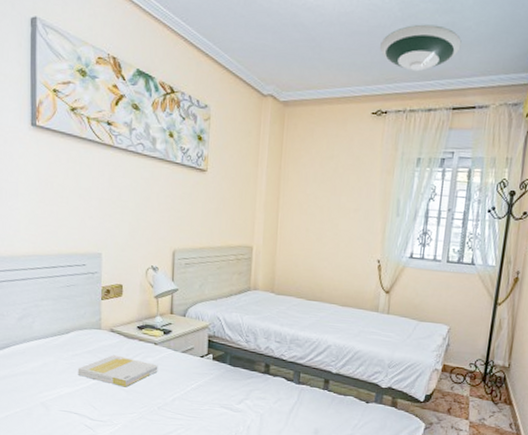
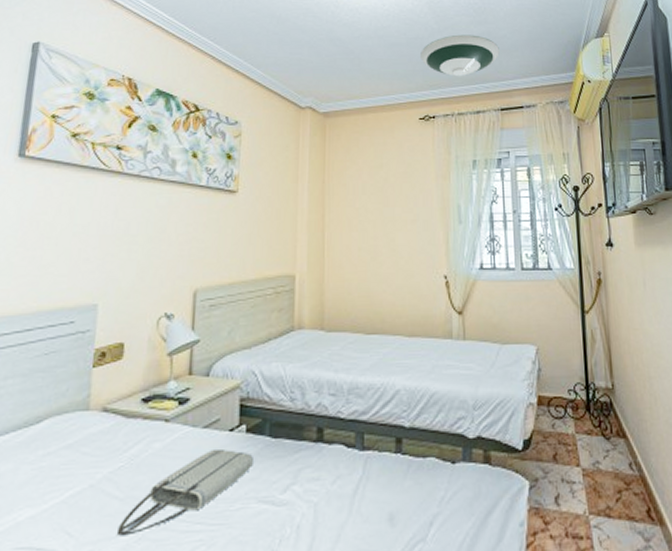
book: present [77,355,158,388] -> none [47,445,170,494]
tote bag: none [125,367,218,415] -> present [116,448,253,536]

